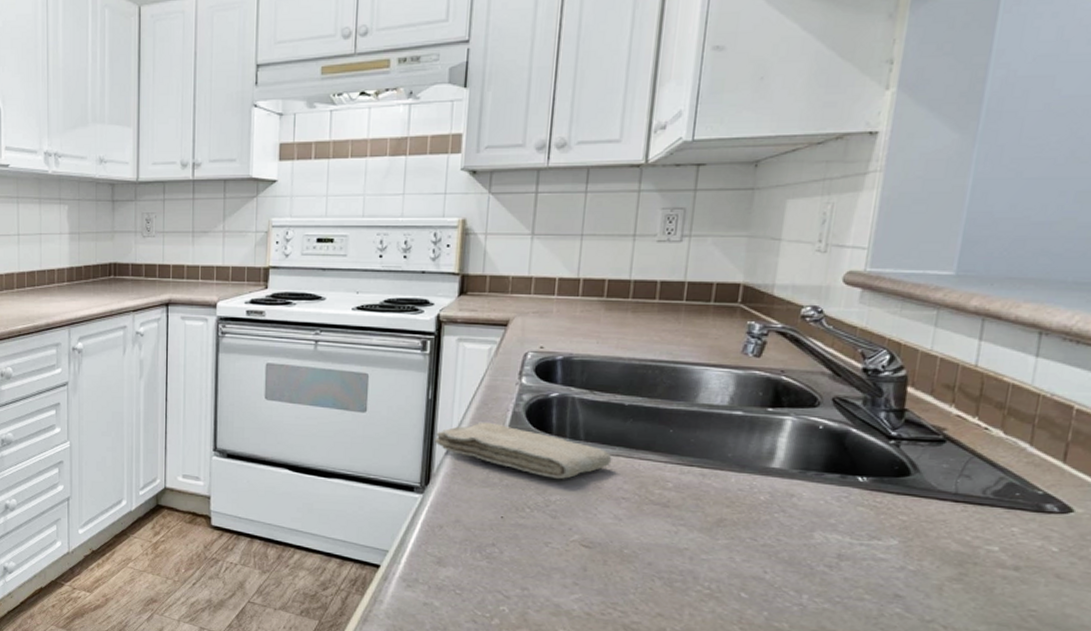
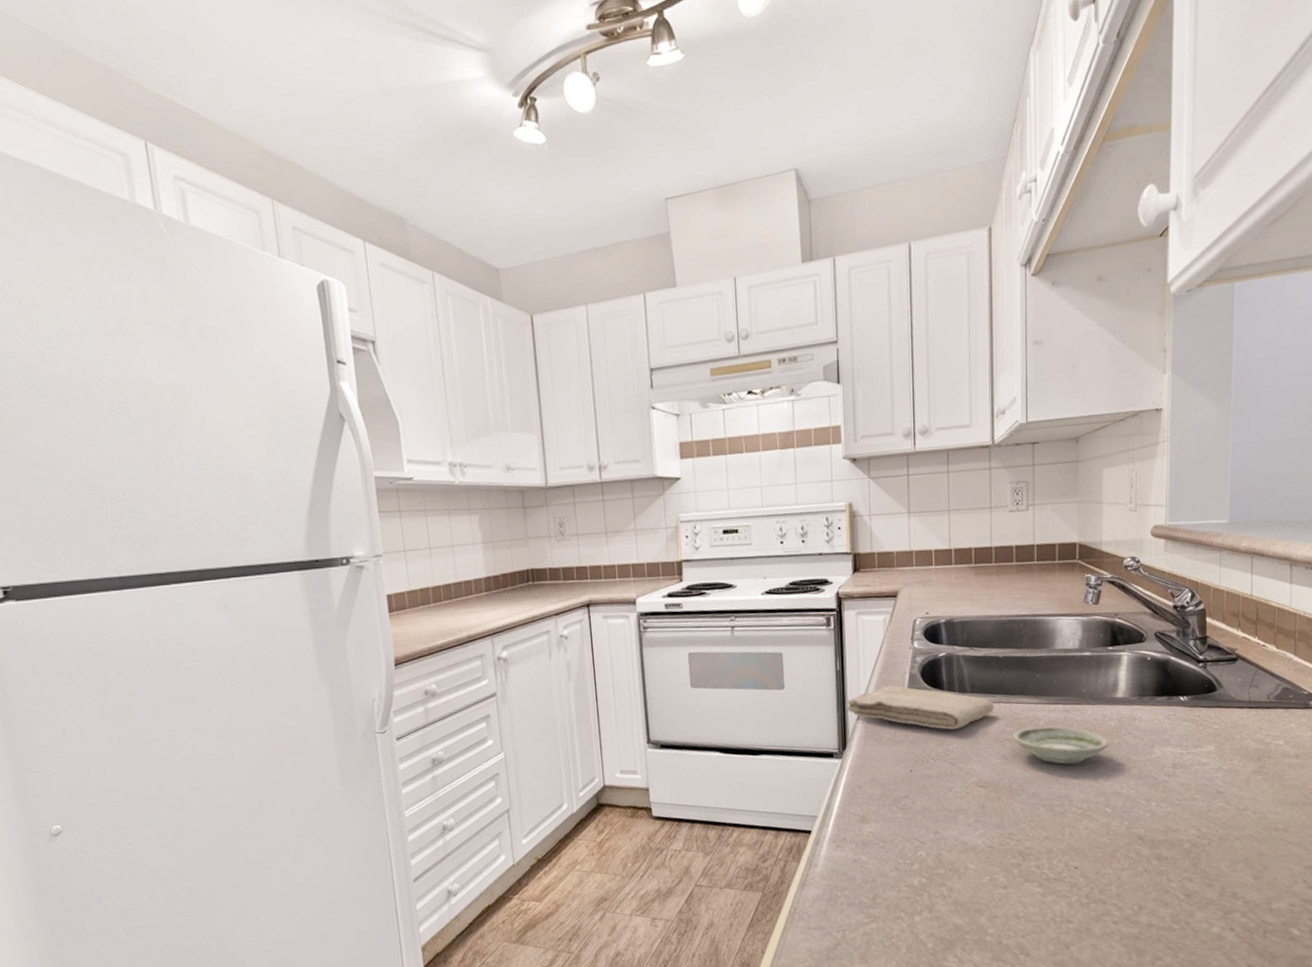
saucer: none [630,488,754,537] -> present [1012,726,1109,764]

